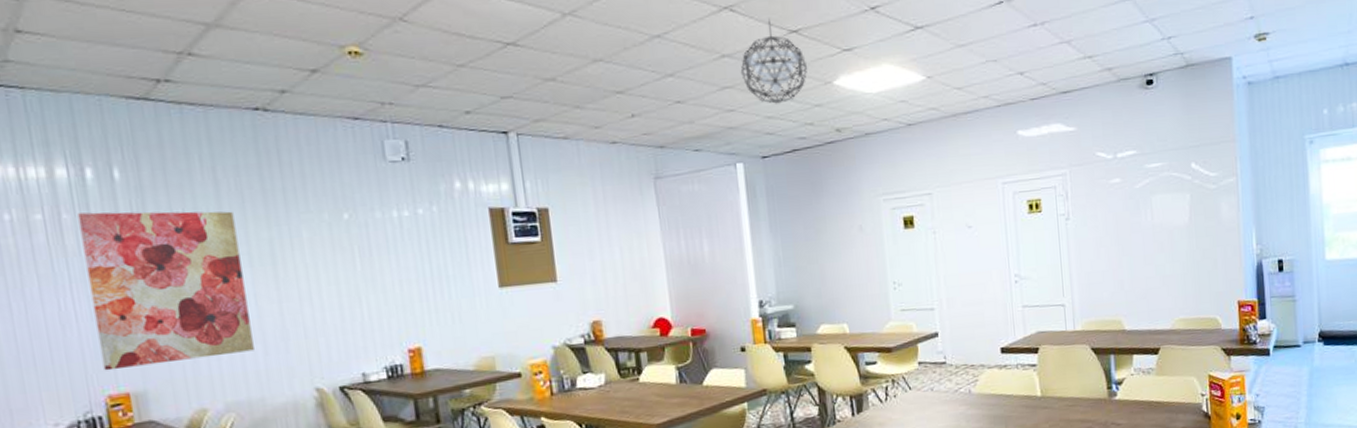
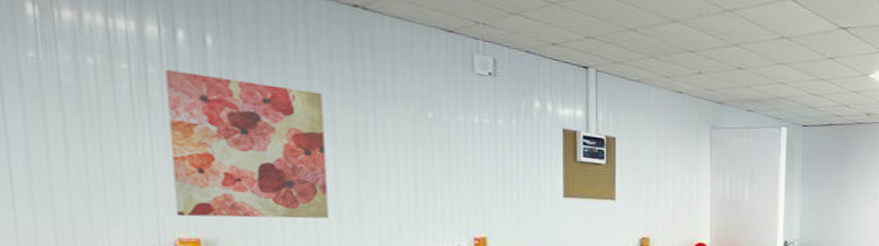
pendant light: present [740,18,808,104] -> none [795,14,851,85]

